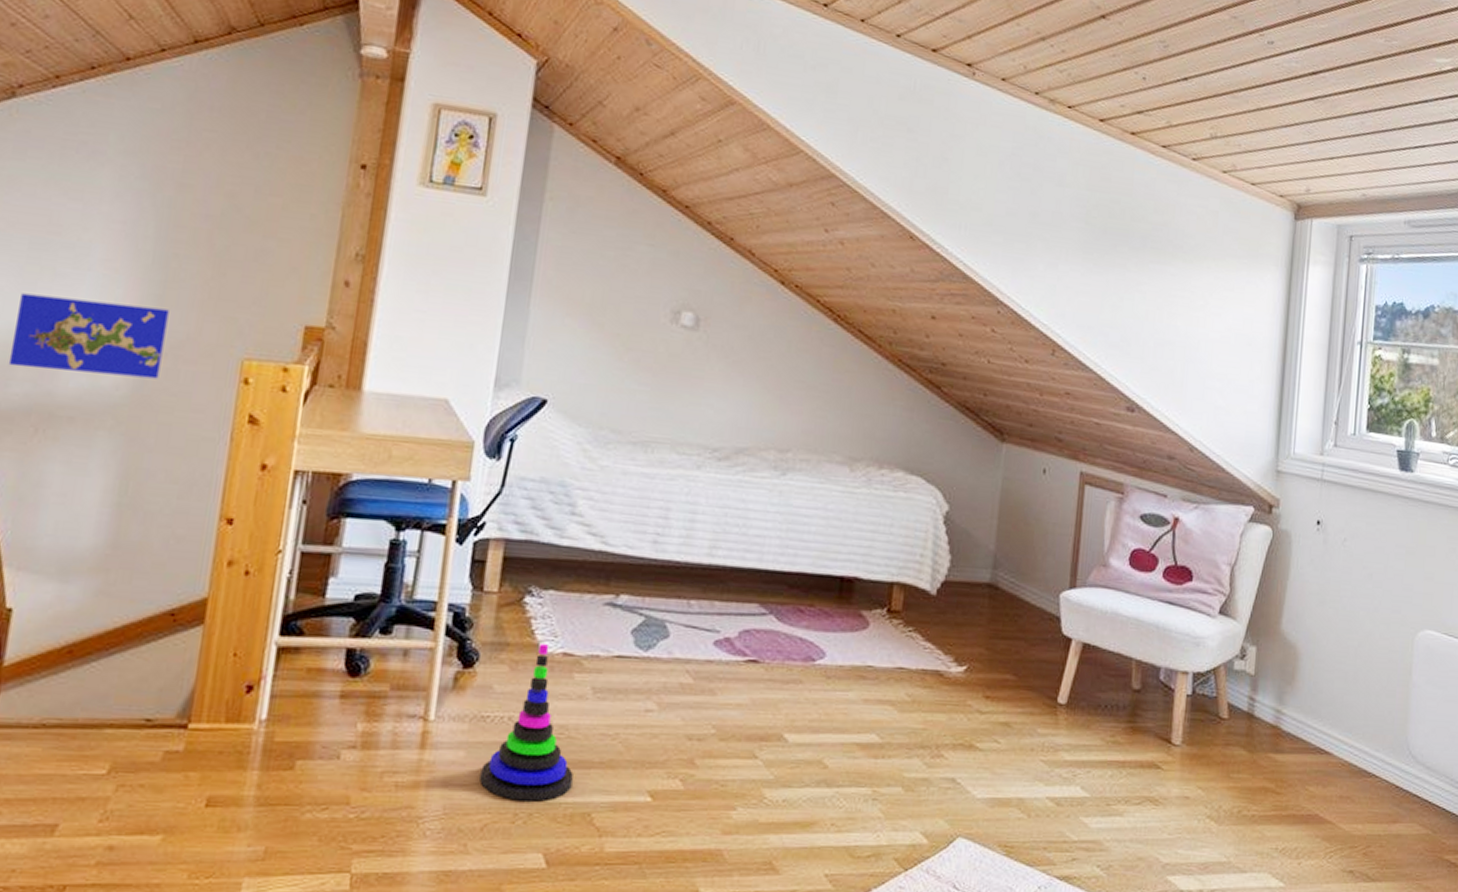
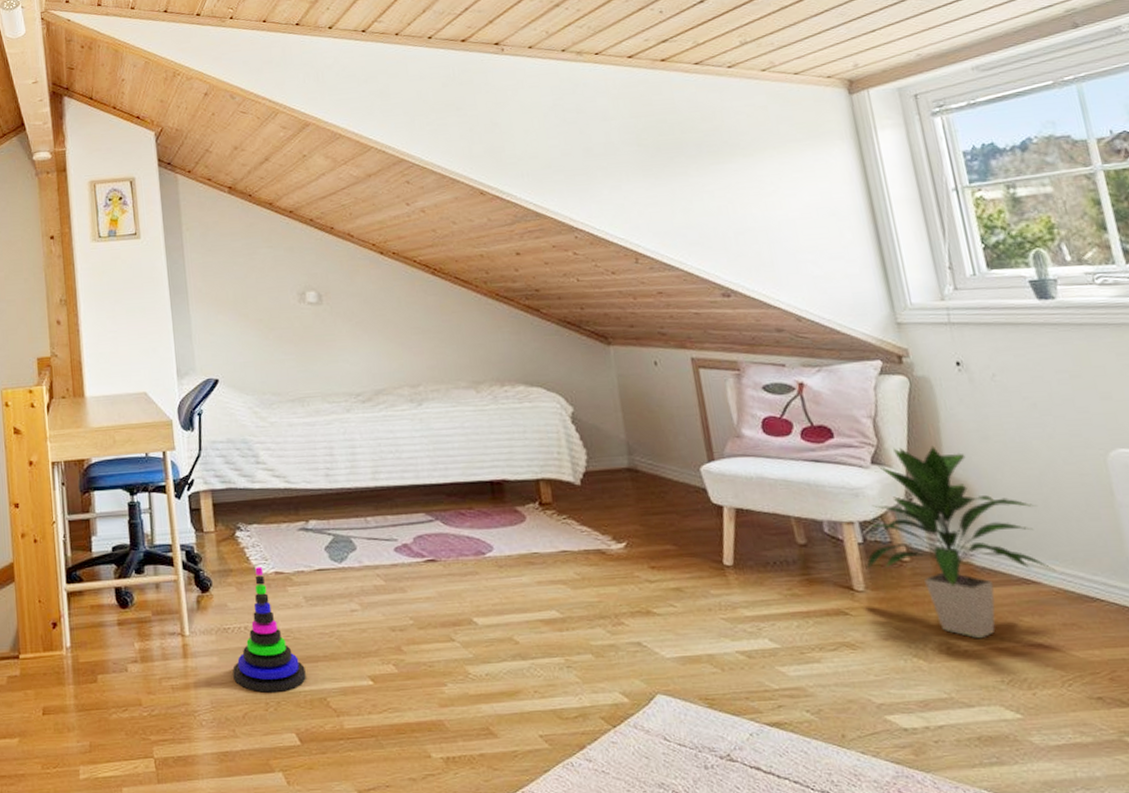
indoor plant: none [1189,600,1348,805] -> present [867,445,1056,639]

